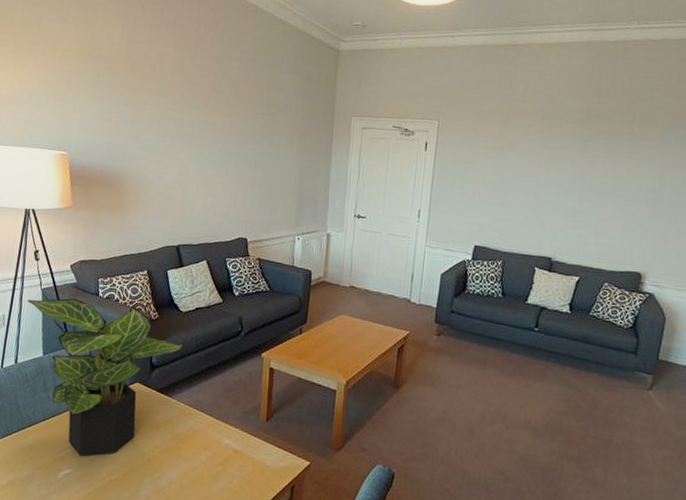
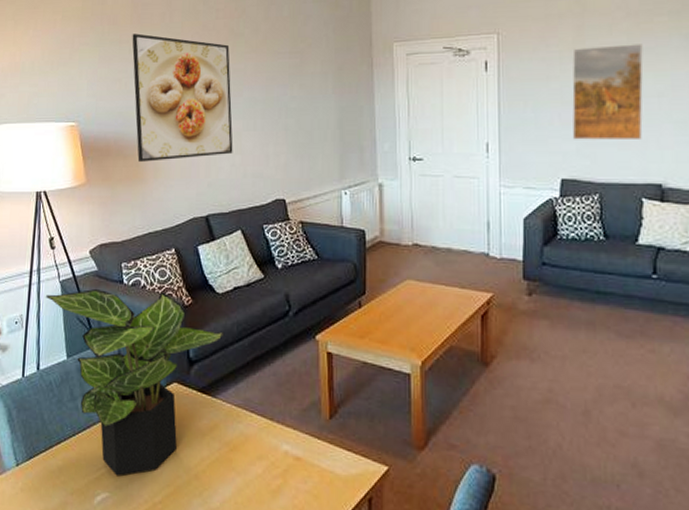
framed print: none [120,79,211,196] -> present [132,33,233,162]
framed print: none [487,140,552,221] -> present [572,44,643,141]

